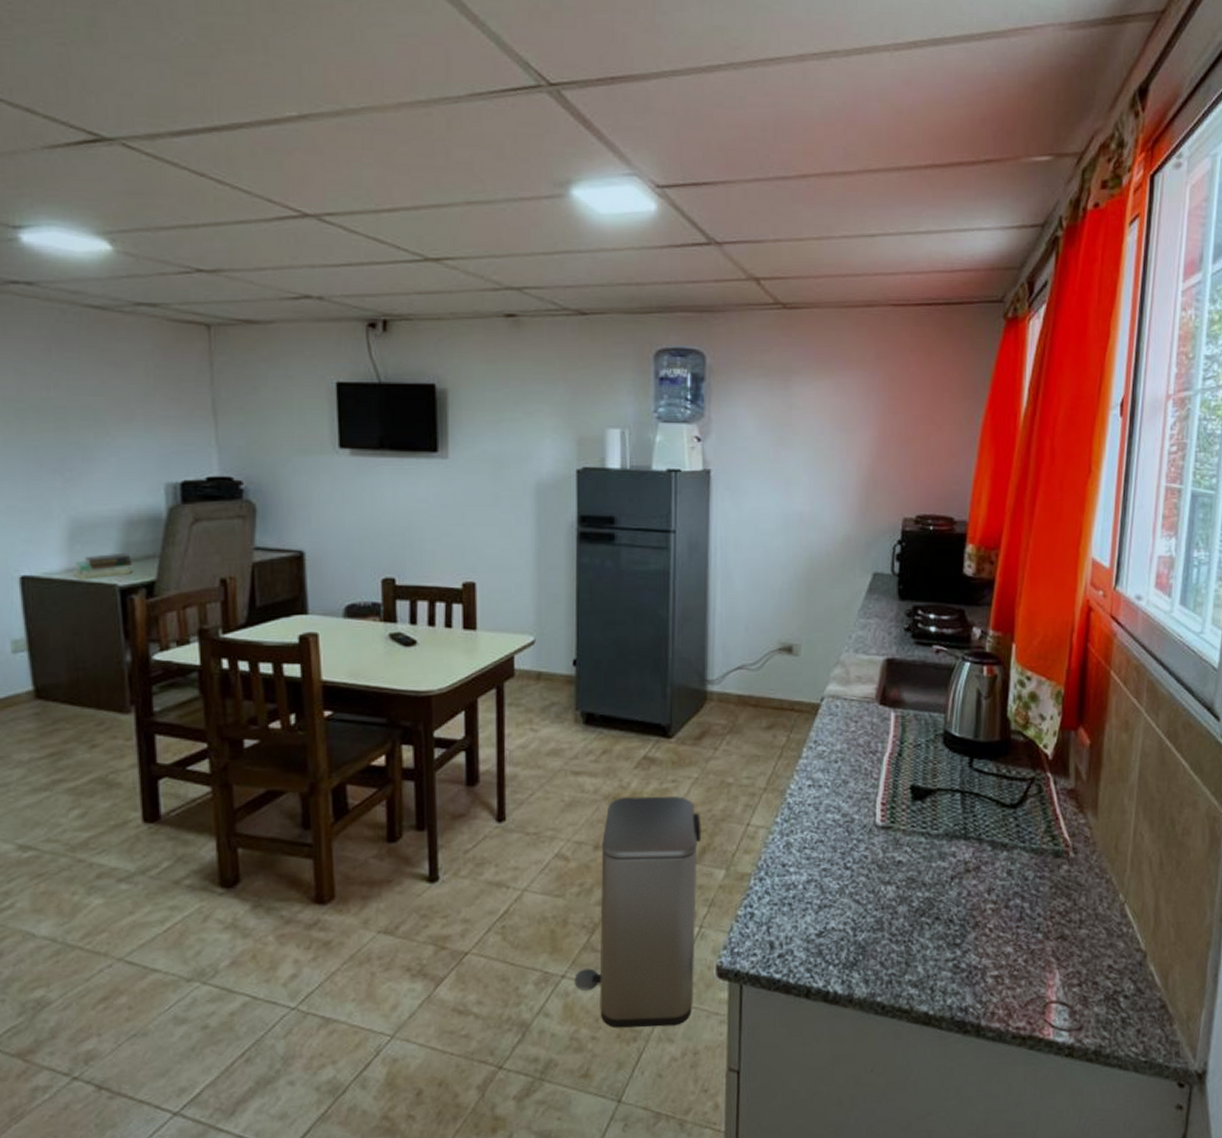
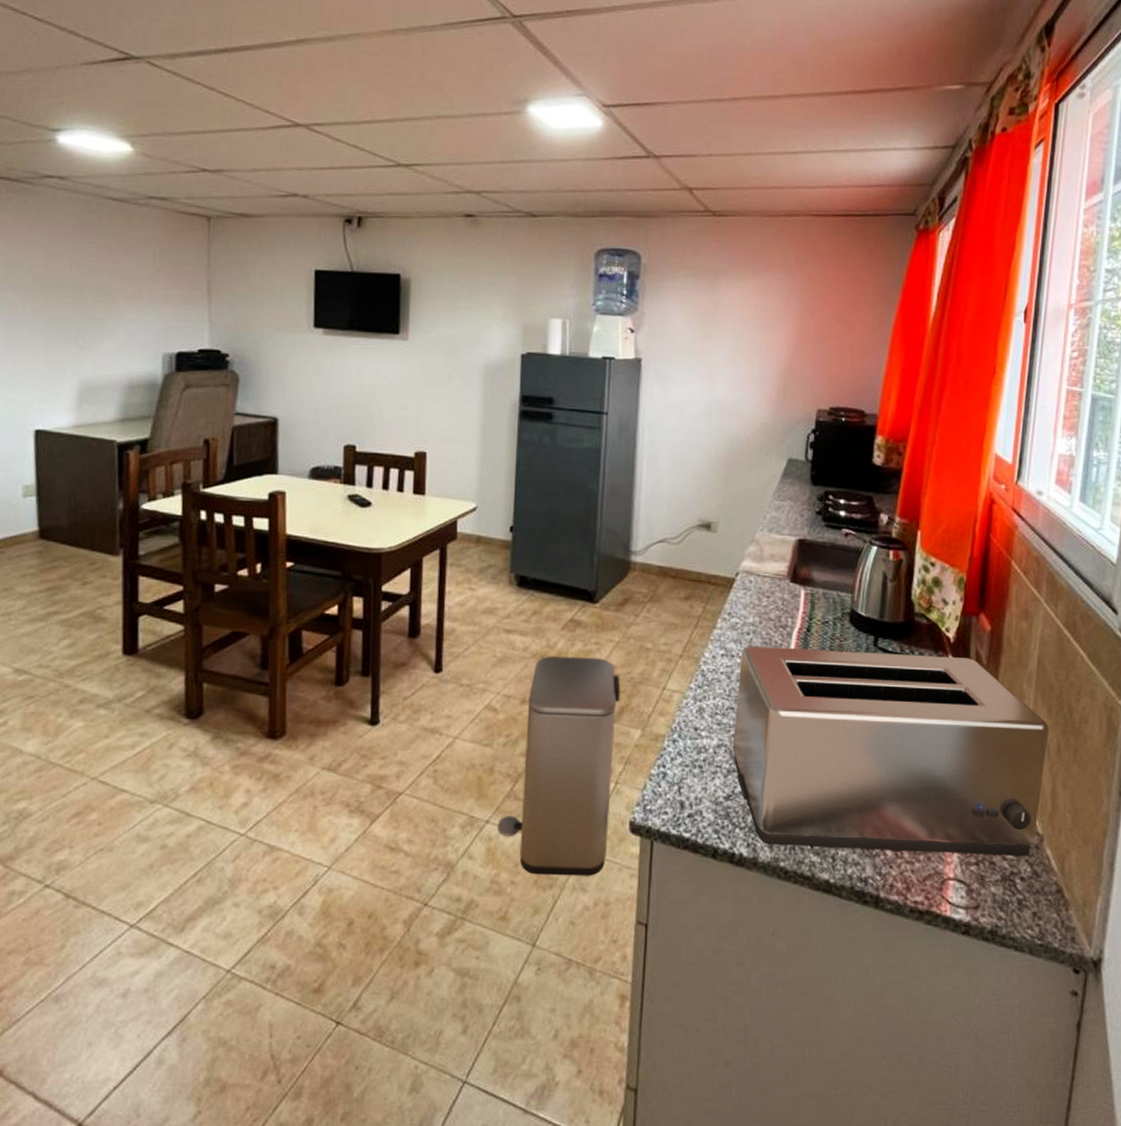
books: present [73,552,131,581] -> none [79,412,130,436]
toaster: none [822,774,1151,981] -> present [732,645,1049,856]

